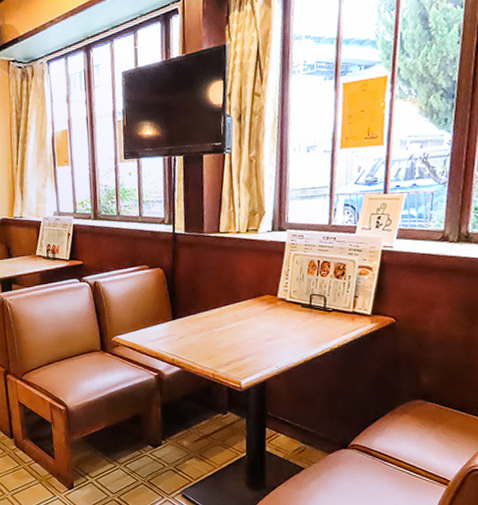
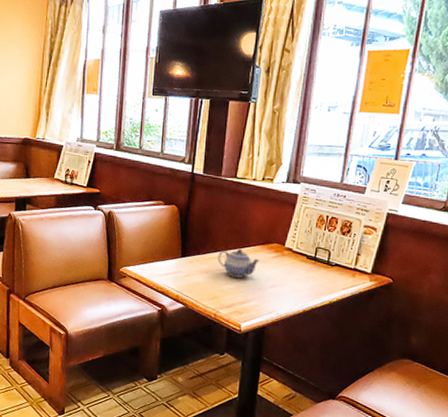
teapot: none [209,304,253,334] -> present [217,248,260,278]

